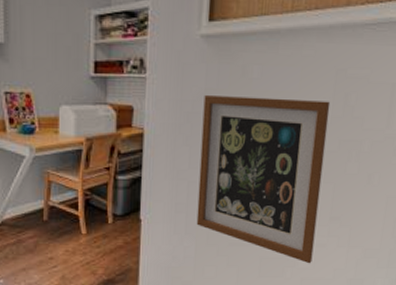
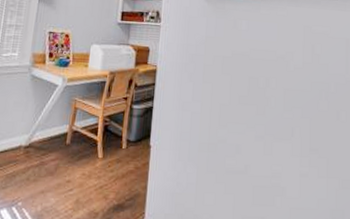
wall art: present [196,94,331,264] -> none [198,41,302,194]

